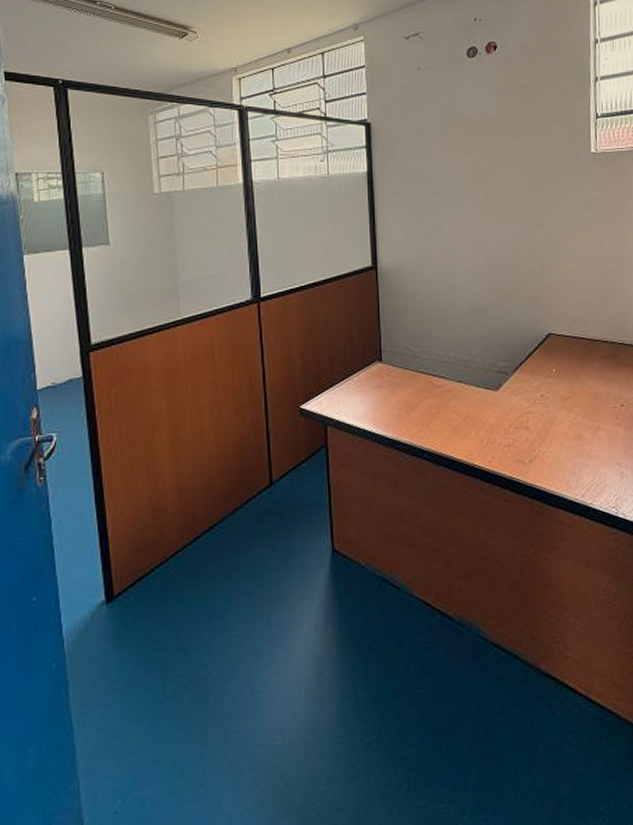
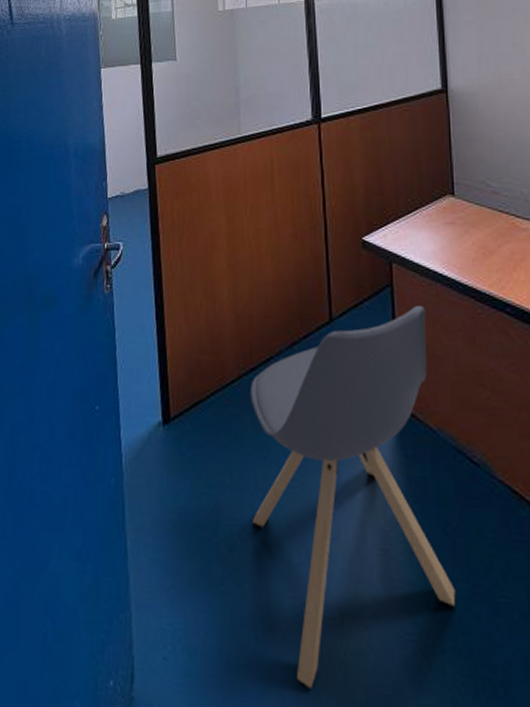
chair: none [195,461,380,803] -> present [250,306,456,688]

